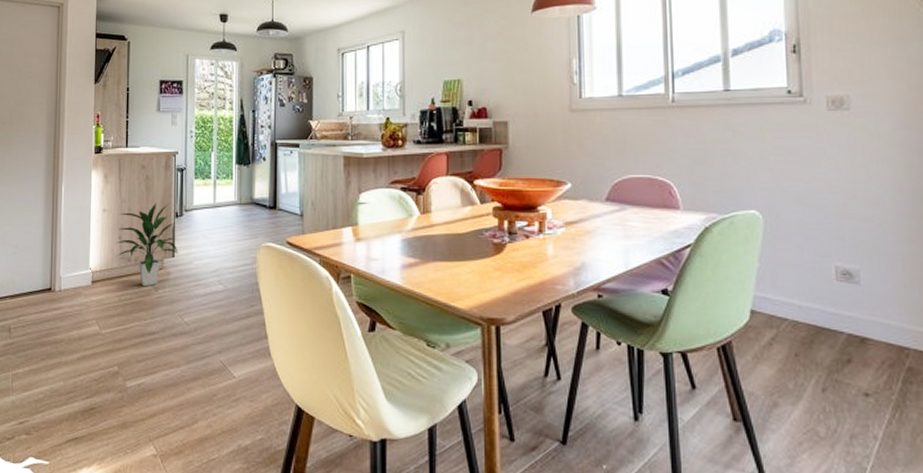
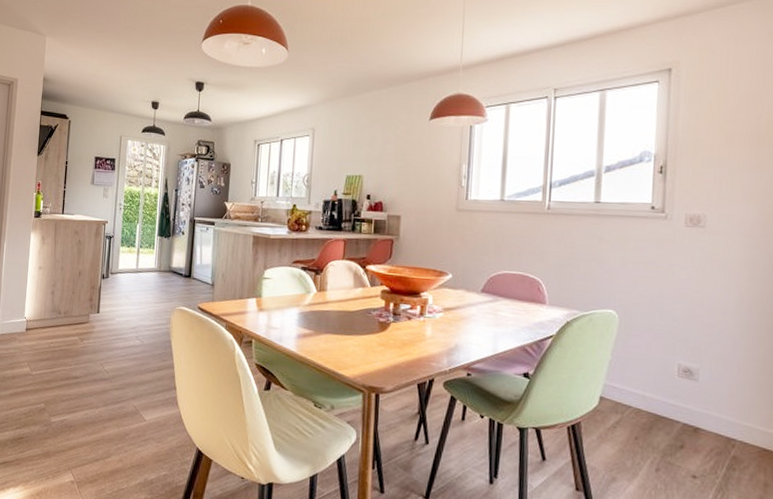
indoor plant: present [116,203,178,286] -> none [49,265,103,337]

